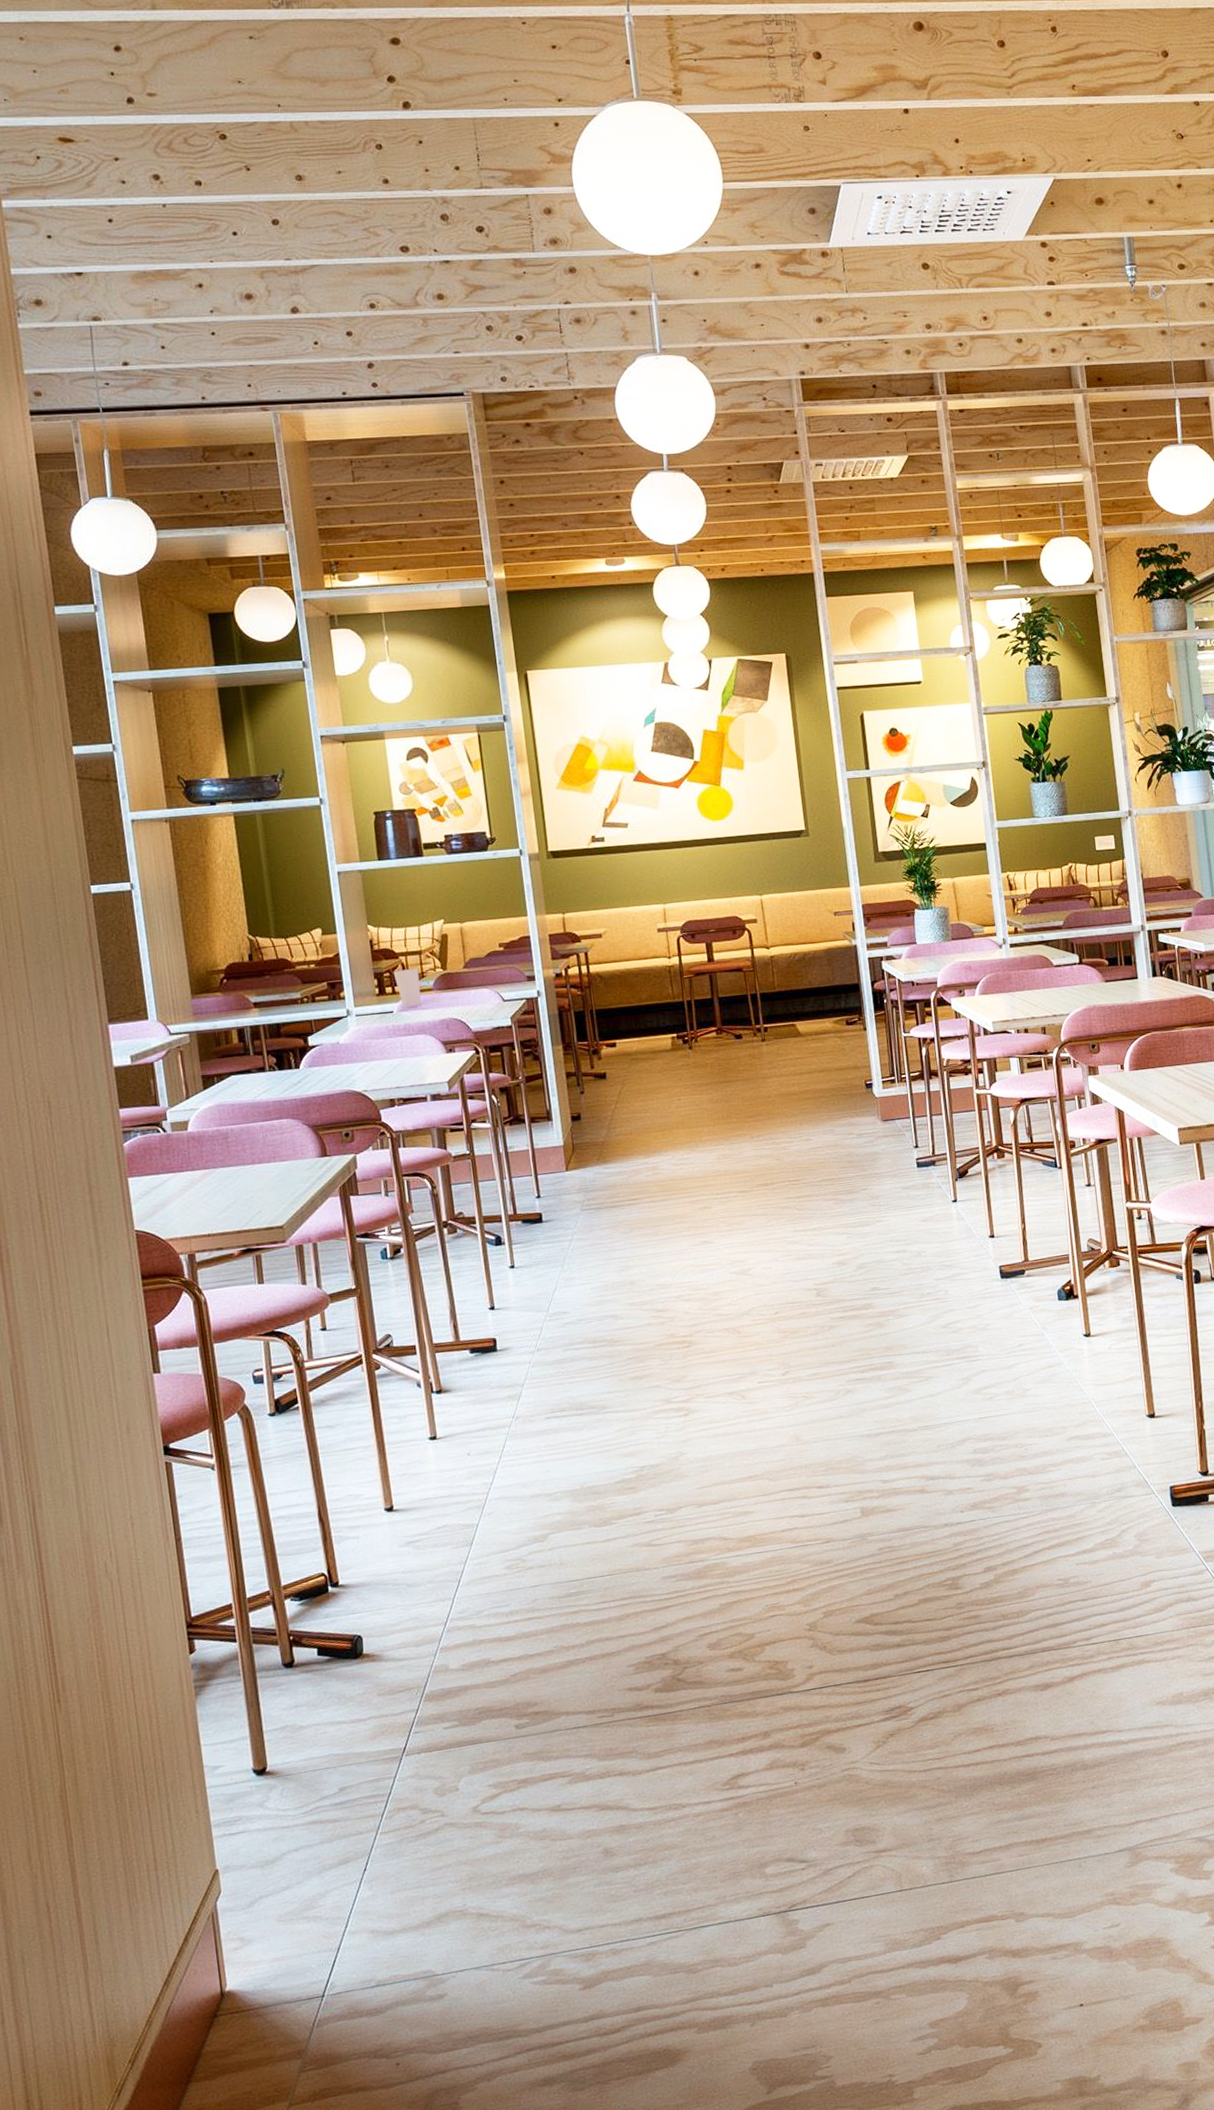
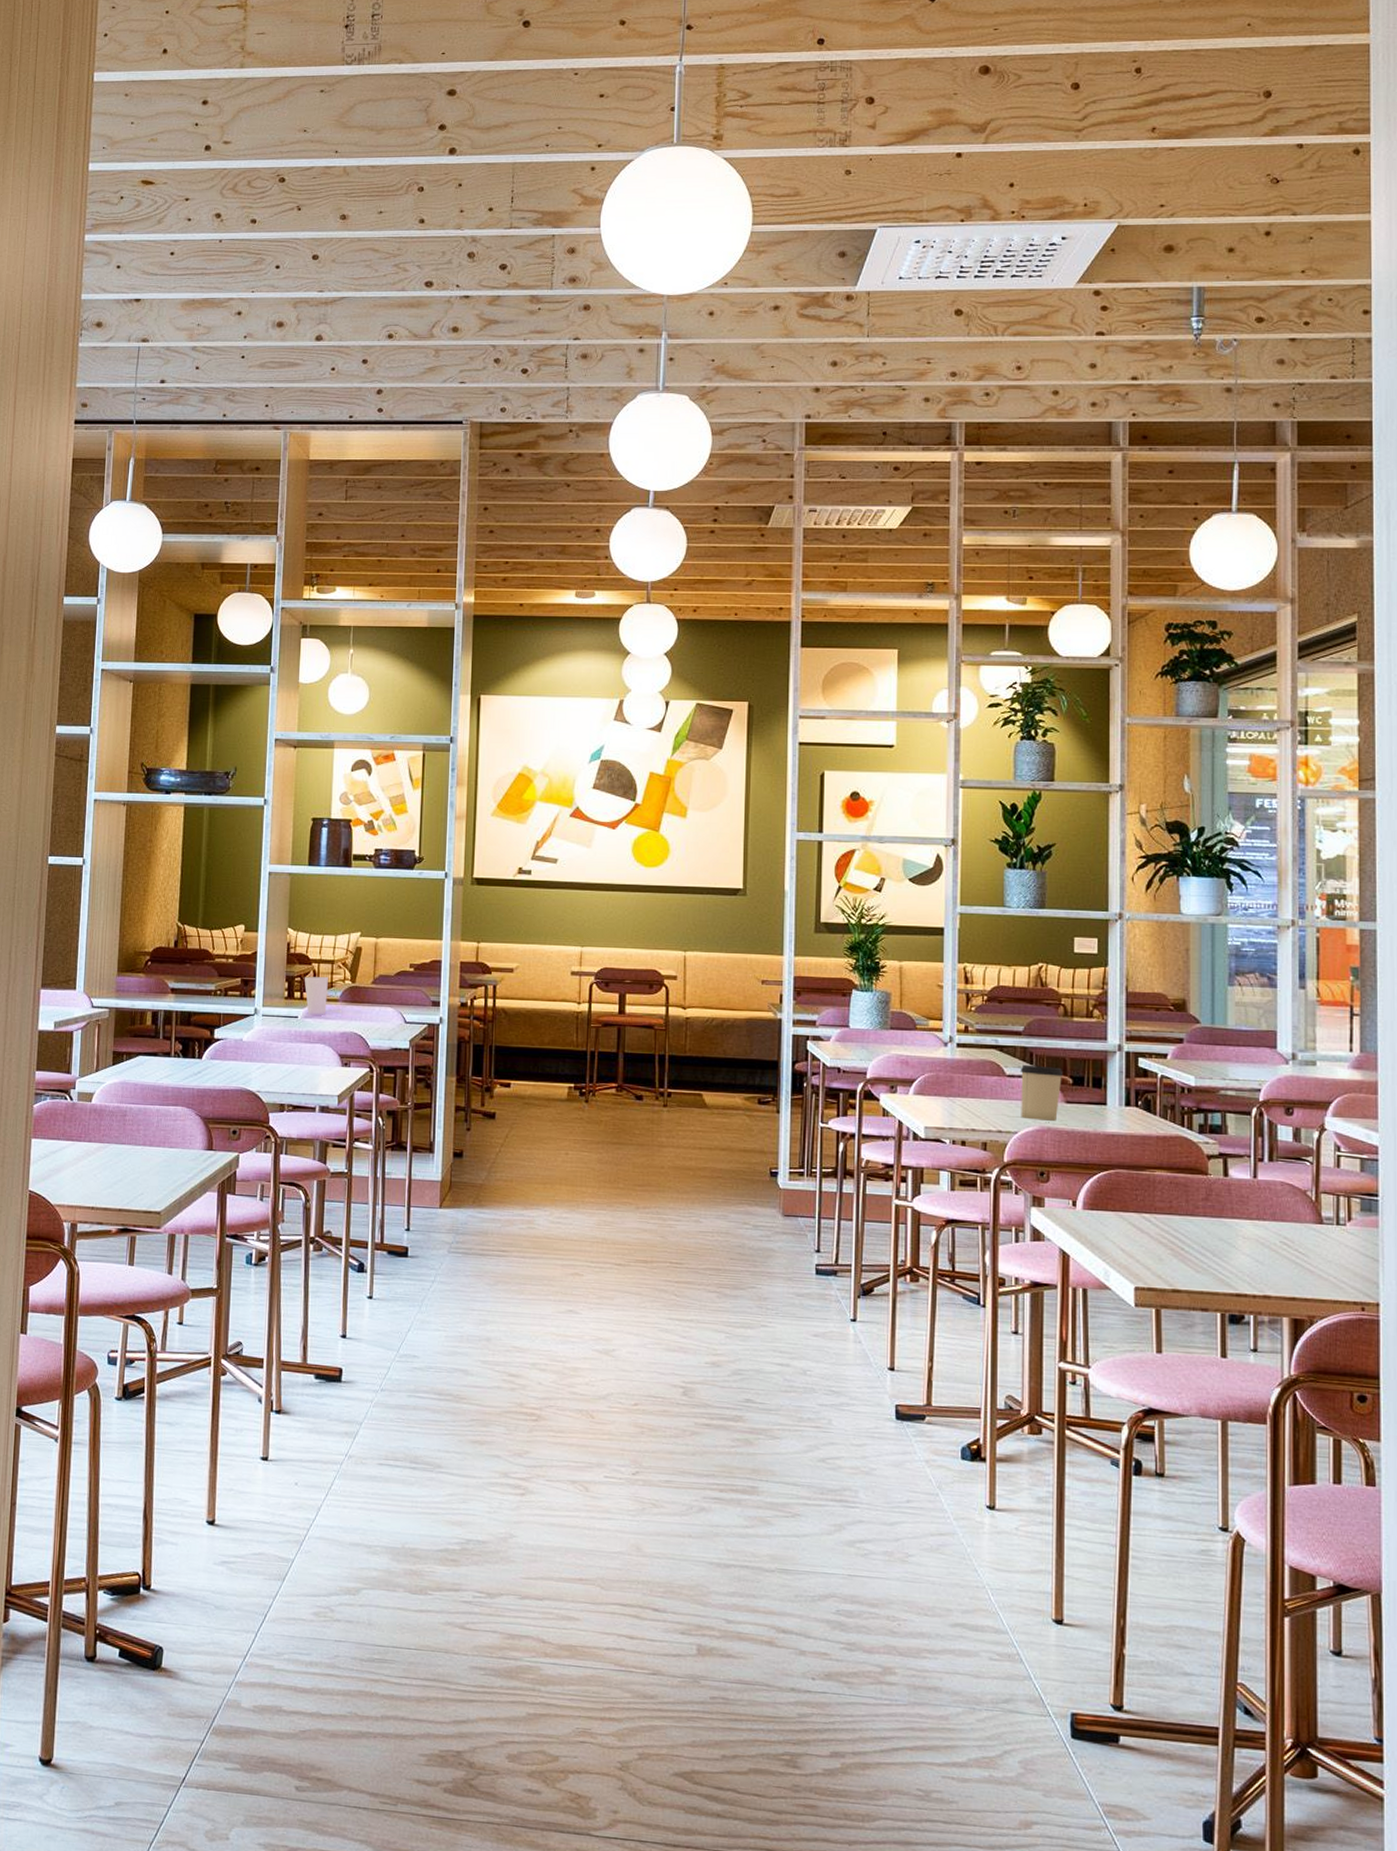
cup: none [1064,952,1101,1002] -> present [1020,1064,1064,1122]

